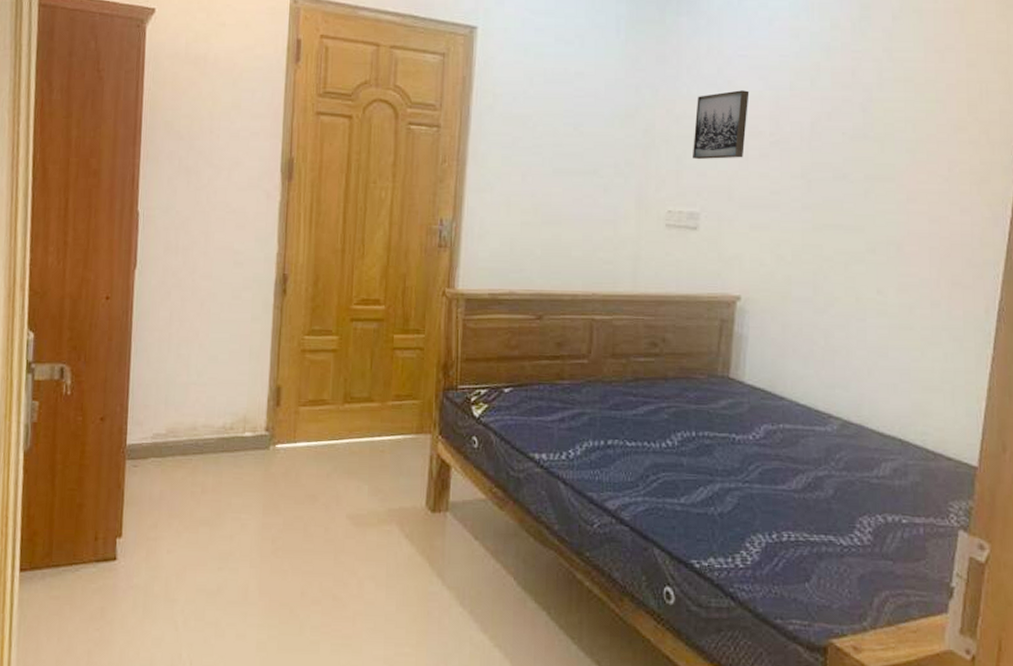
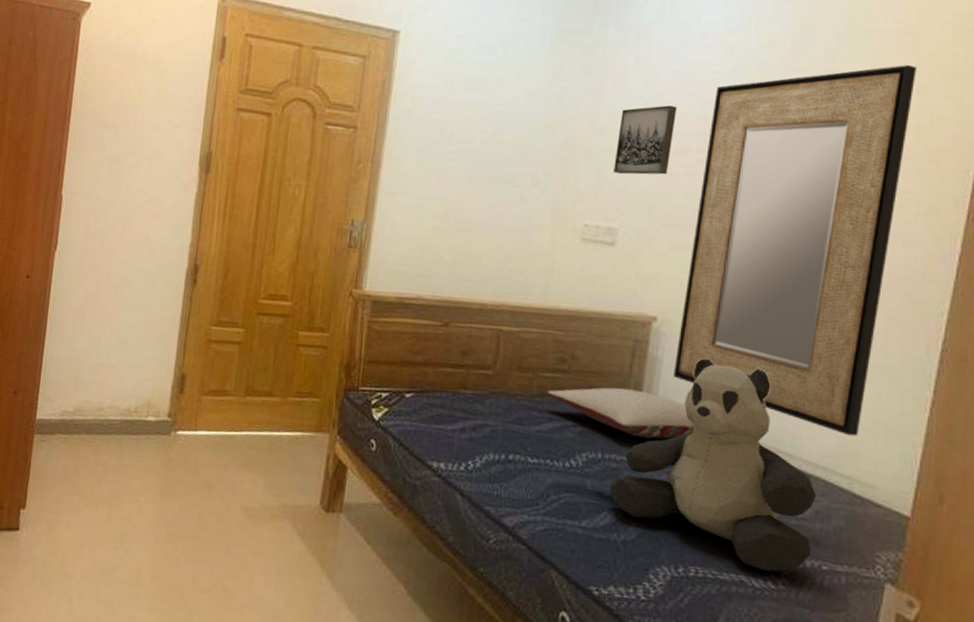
pillow: none [641,367,781,414] -> present [547,387,695,440]
teddy bear: none [705,332,893,530] -> present [610,358,816,572]
home mirror: none [758,42,966,396] -> present [672,65,917,437]

